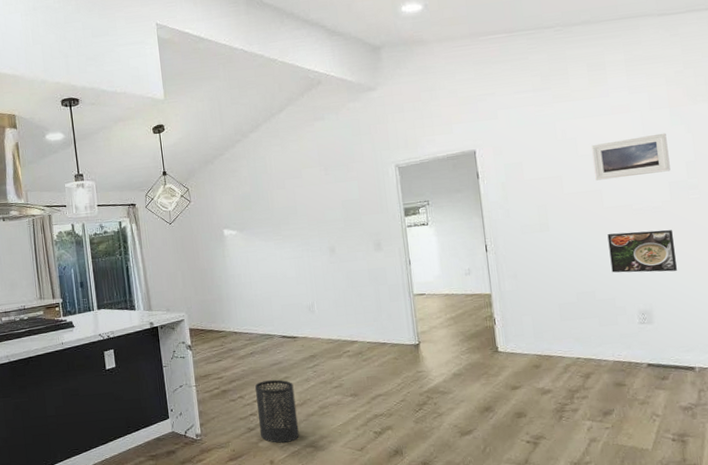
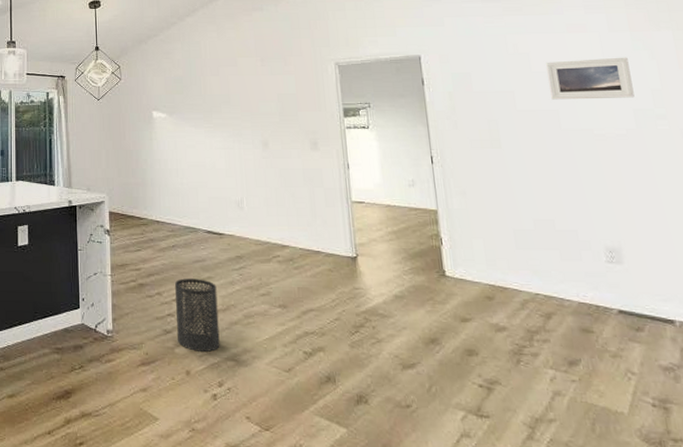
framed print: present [607,230,677,273] -> none [566,159,648,207]

